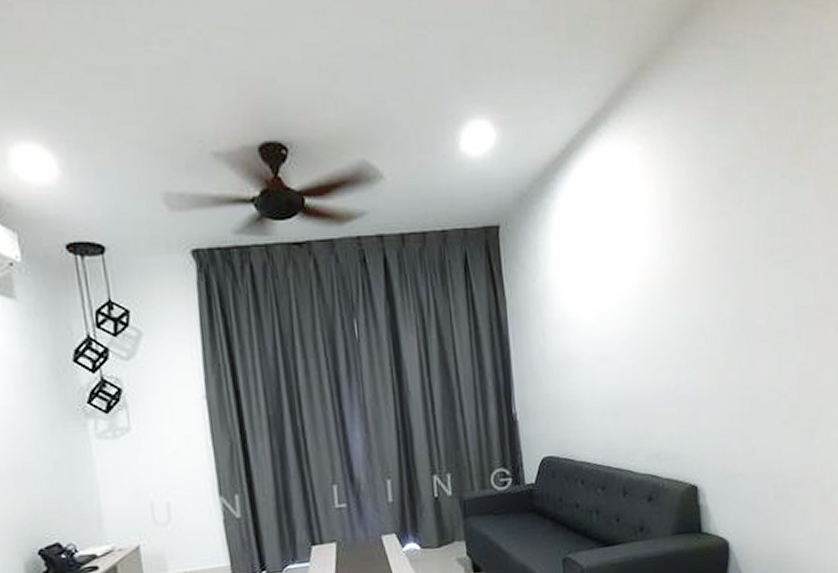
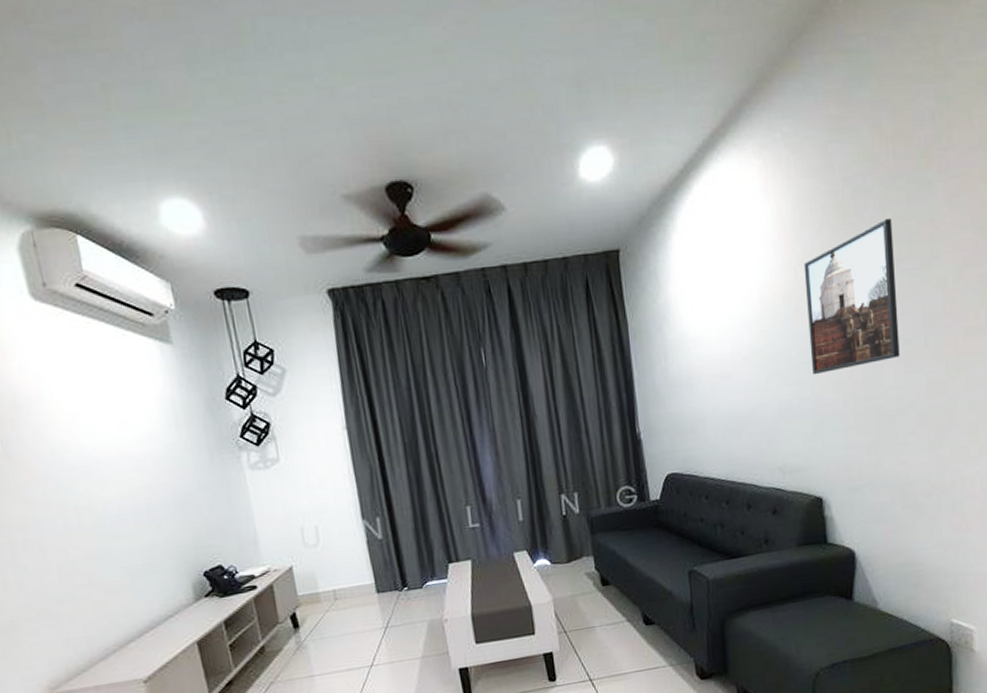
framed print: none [681,210,773,362] -> present [803,217,900,375]

